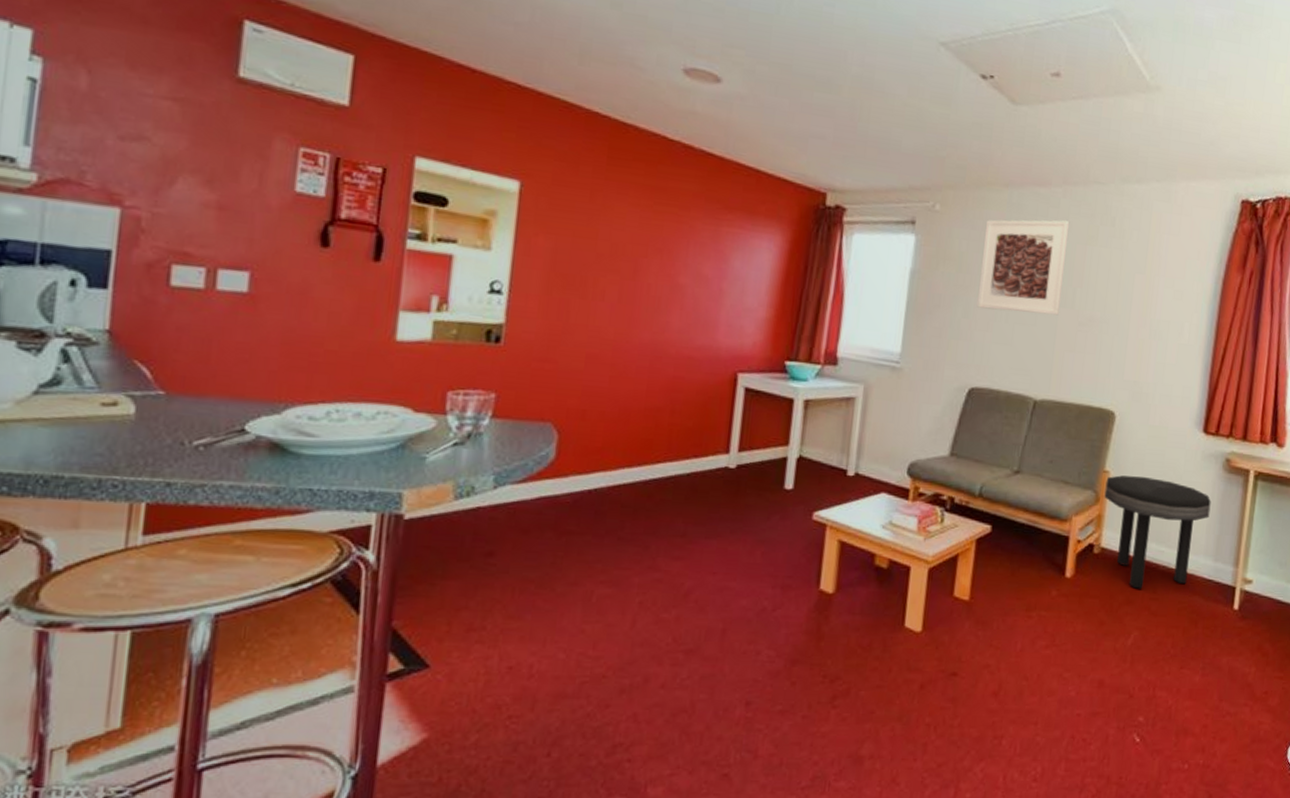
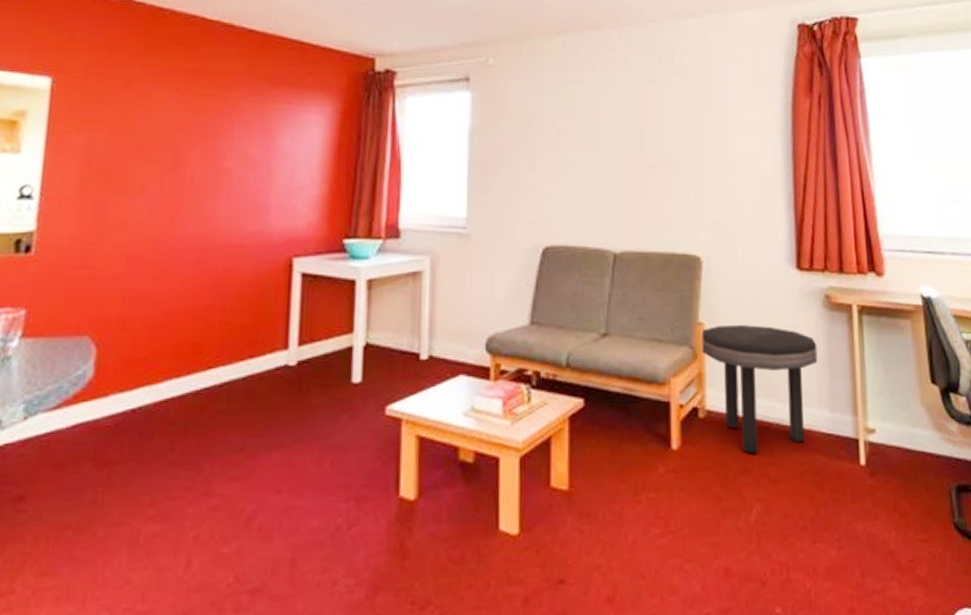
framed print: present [976,219,1070,316] -> none [542,62,629,161]

